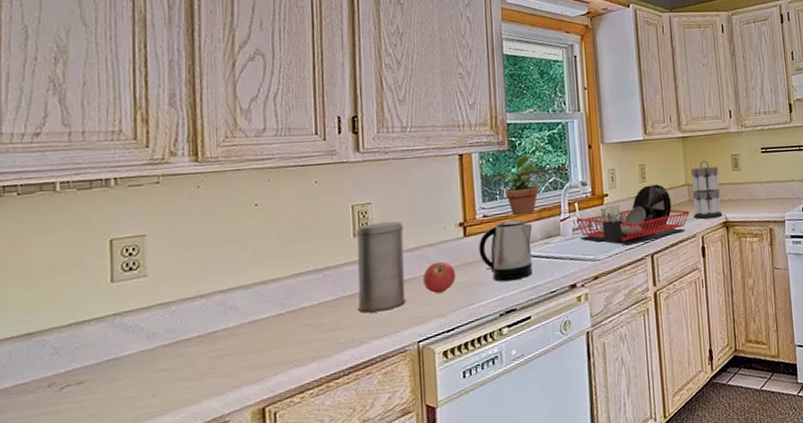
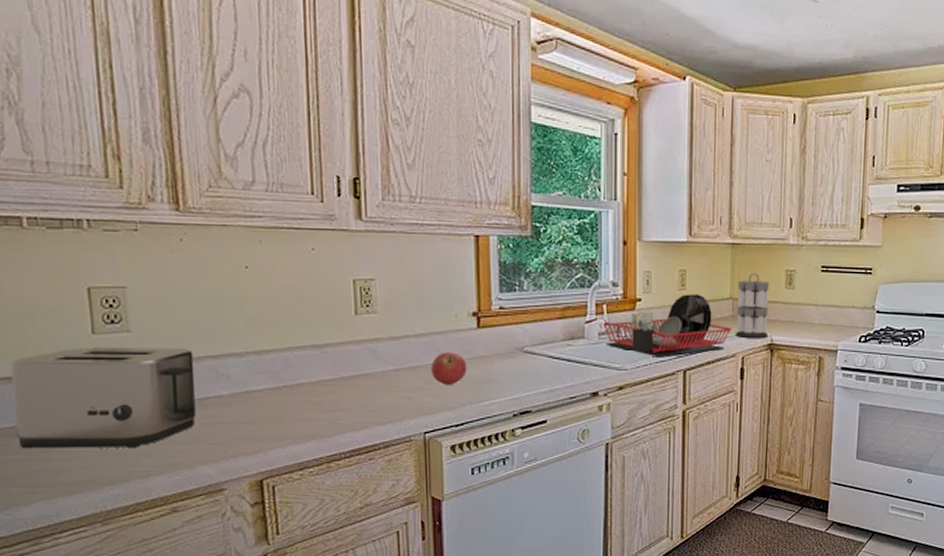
toaster: none [29,286,205,404] -> present [10,346,196,449]
canister: present [356,221,406,313] -> none [357,302,412,397]
kettle: present [479,220,533,282] -> none [493,316,554,381]
potted plant: present [492,155,540,216] -> none [511,245,566,312]

